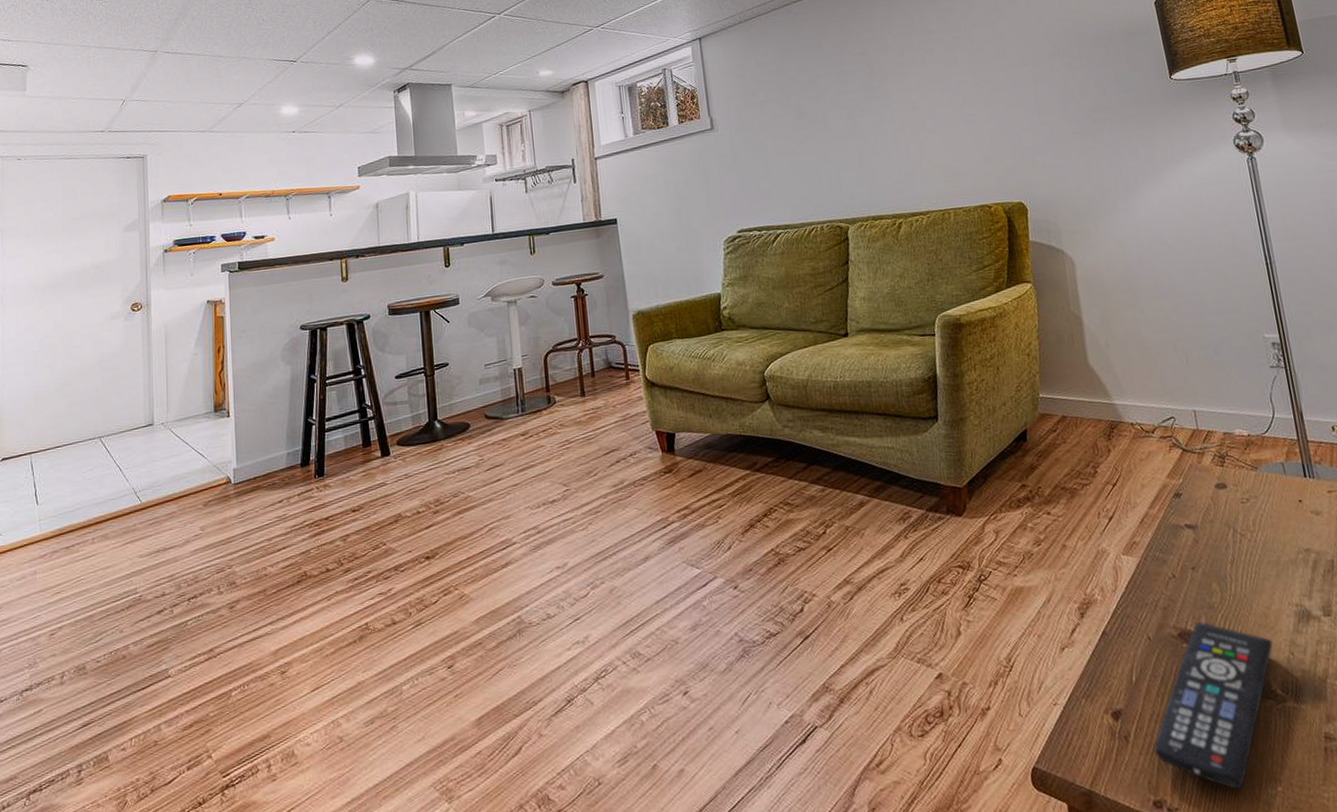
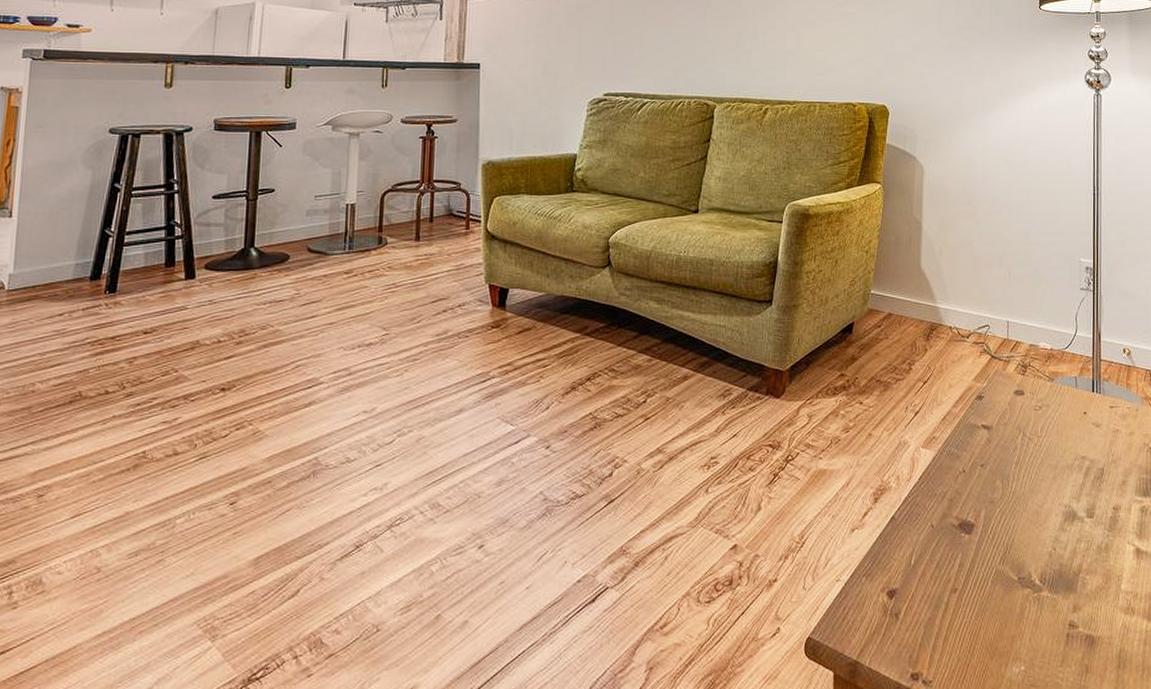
remote control: present [1153,622,1273,790] -> none [919,515,1039,667]

